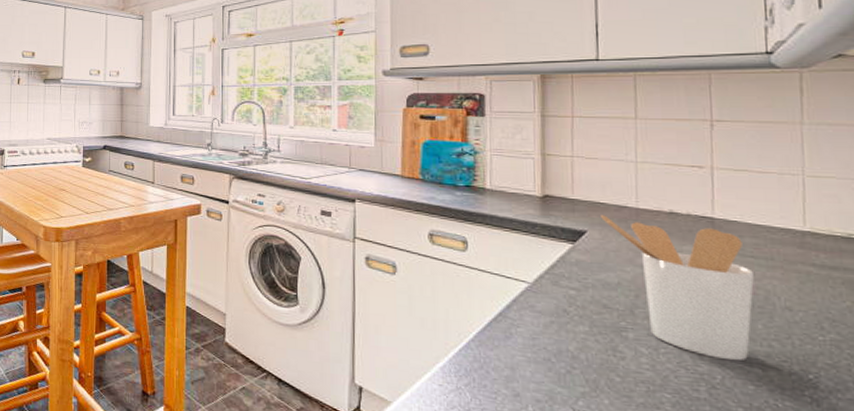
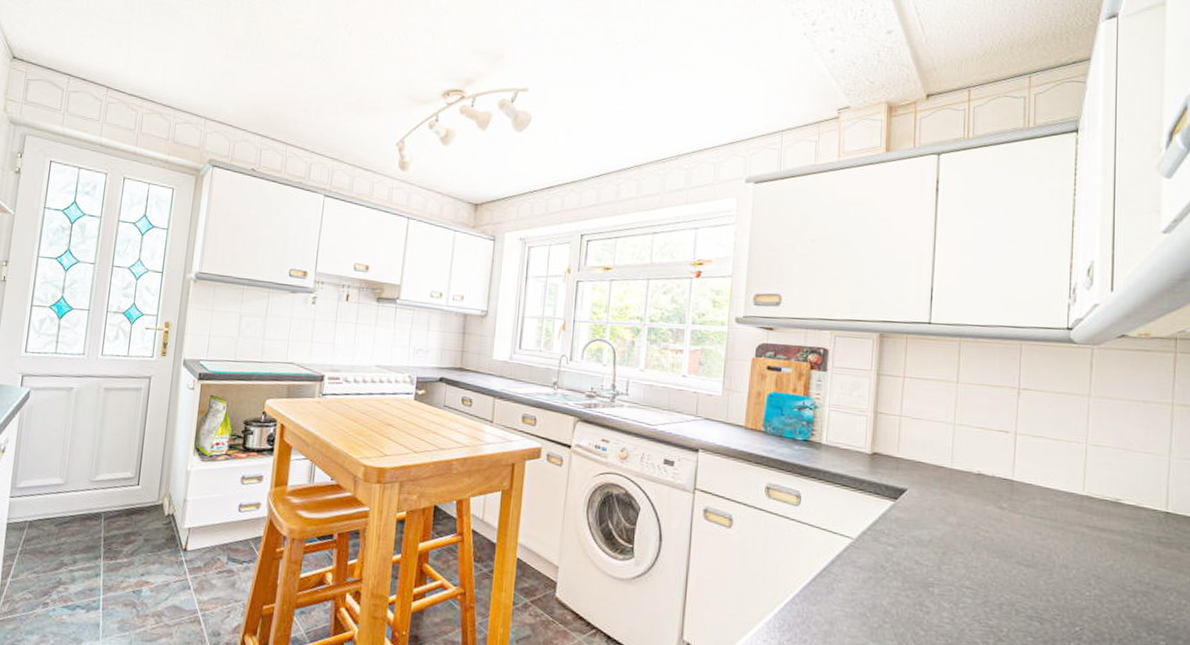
utensil holder: present [601,215,755,361] -> none [920,474,1042,615]

